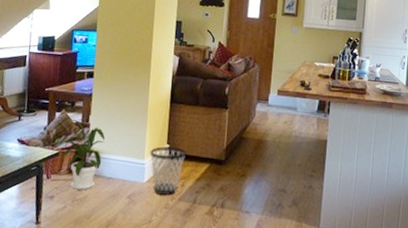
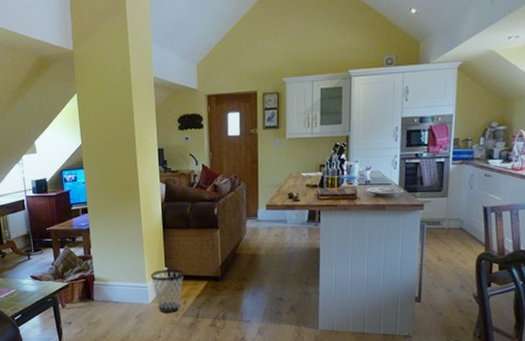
house plant: present [46,118,105,190] -> none [57,253,108,315]

